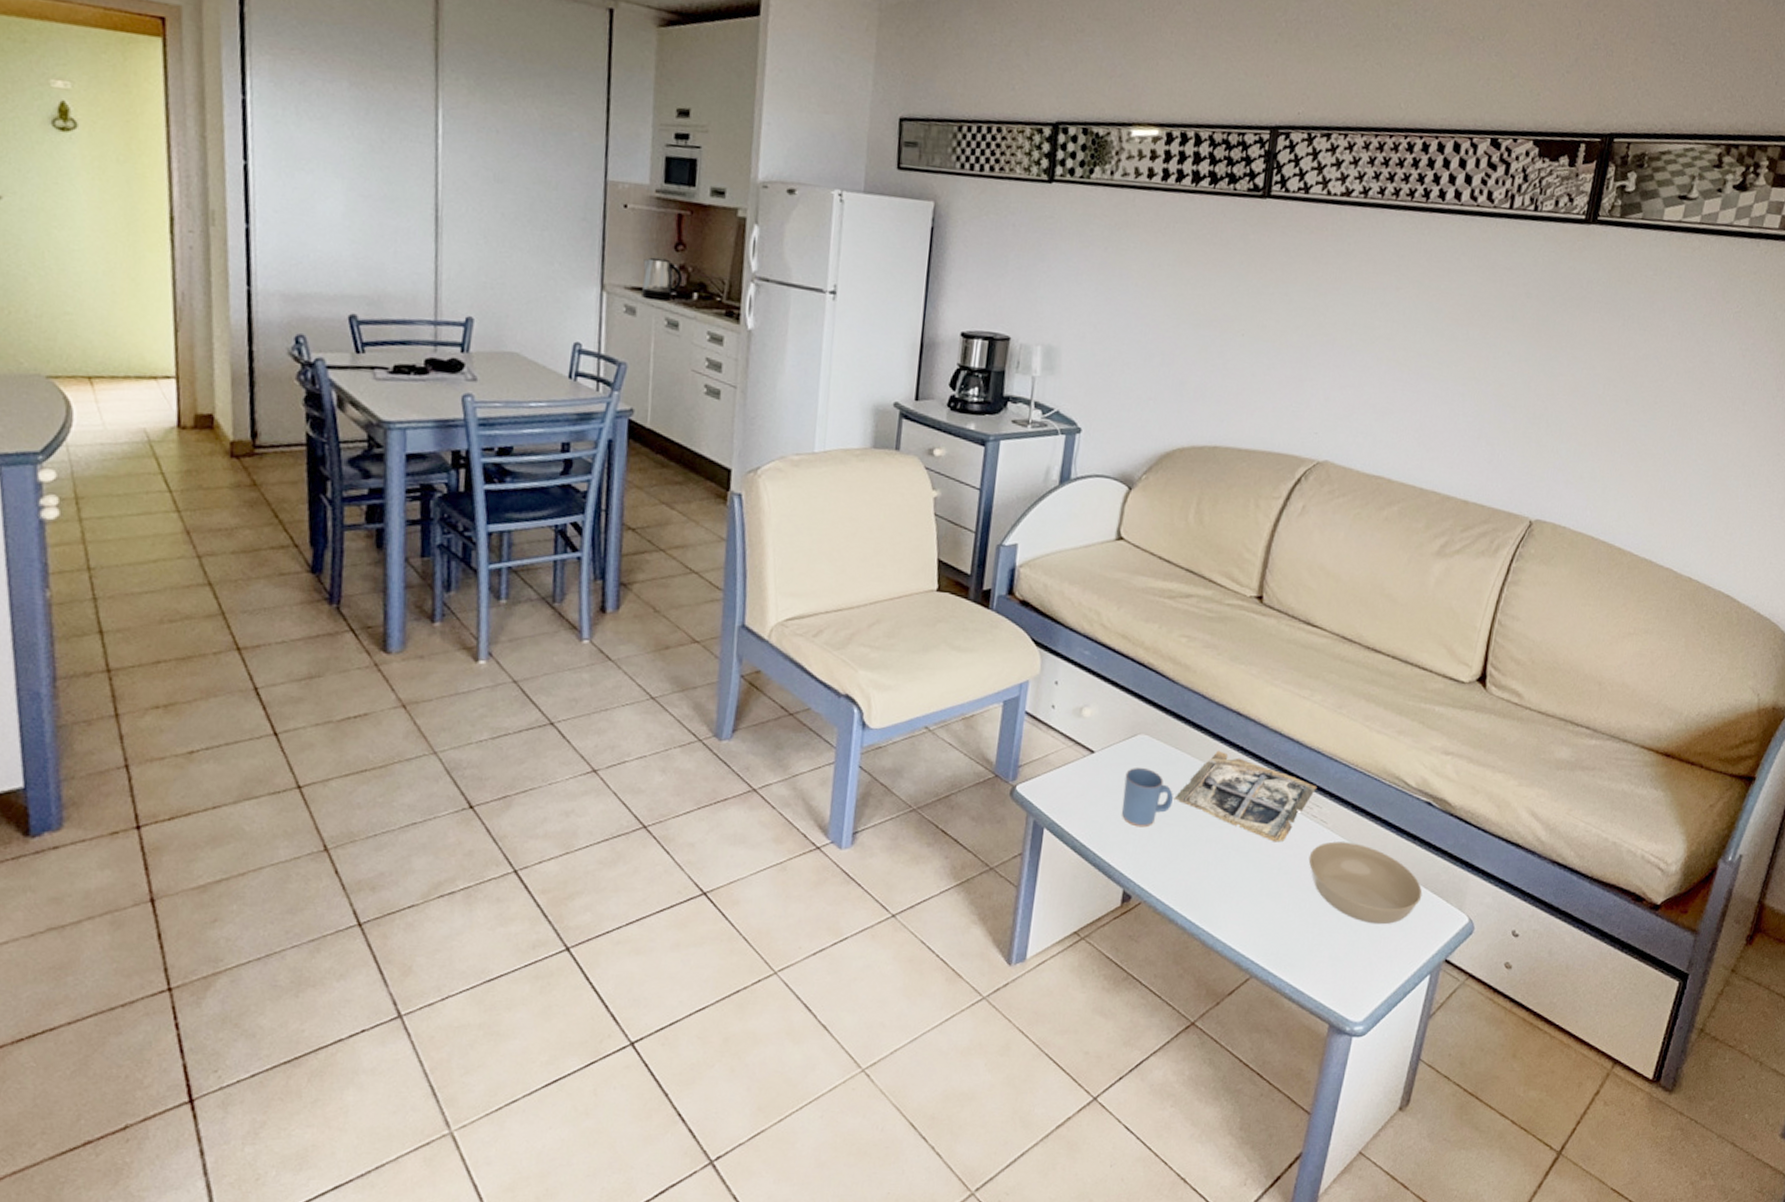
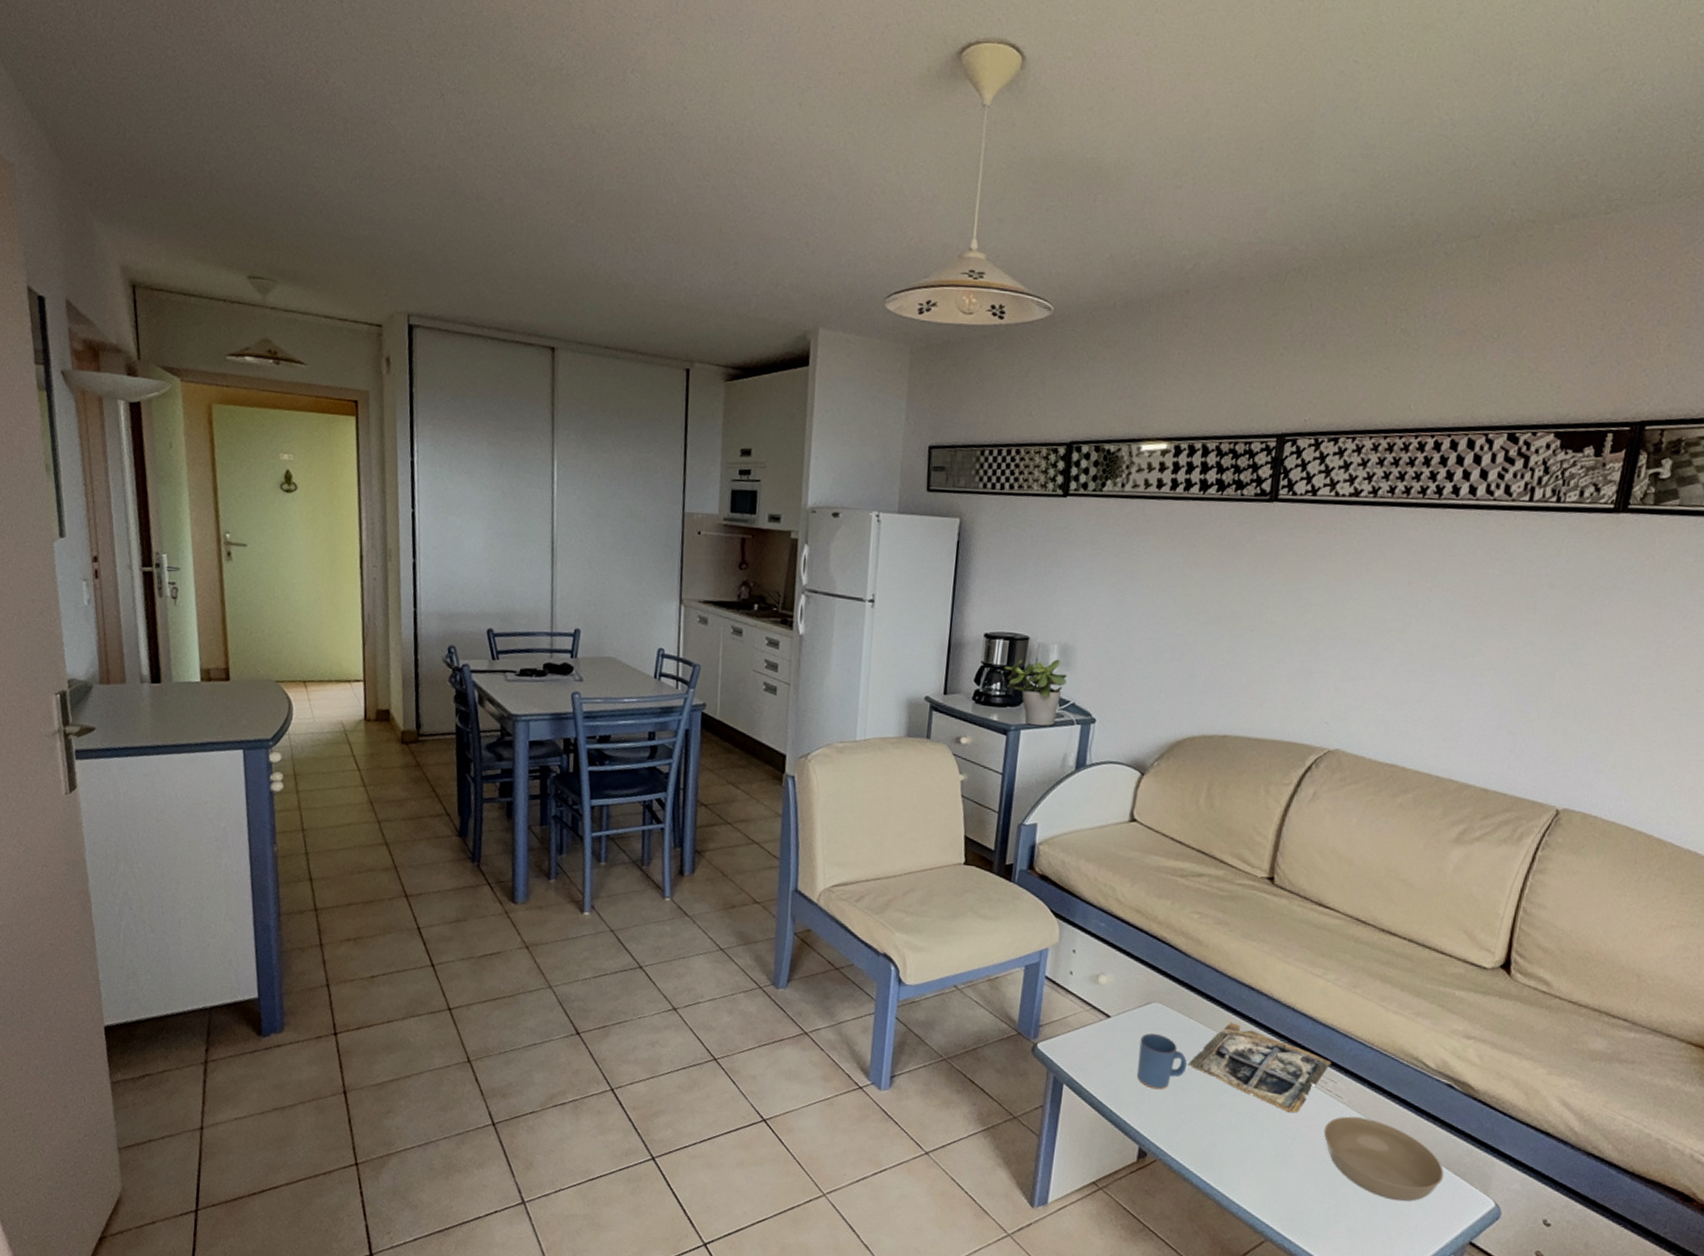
kettle: present [642,257,683,301] -> none [712,575,746,612]
potted plant: none [982,361,1051,437] -> present [1004,658,1067,727]

